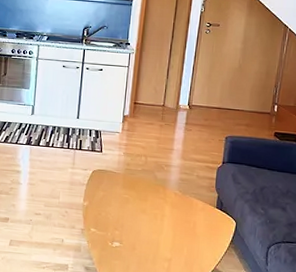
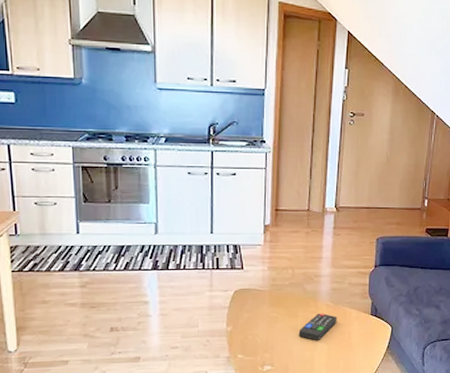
remote control: none [147,200,184,225] -> present [298,313,337,340]

